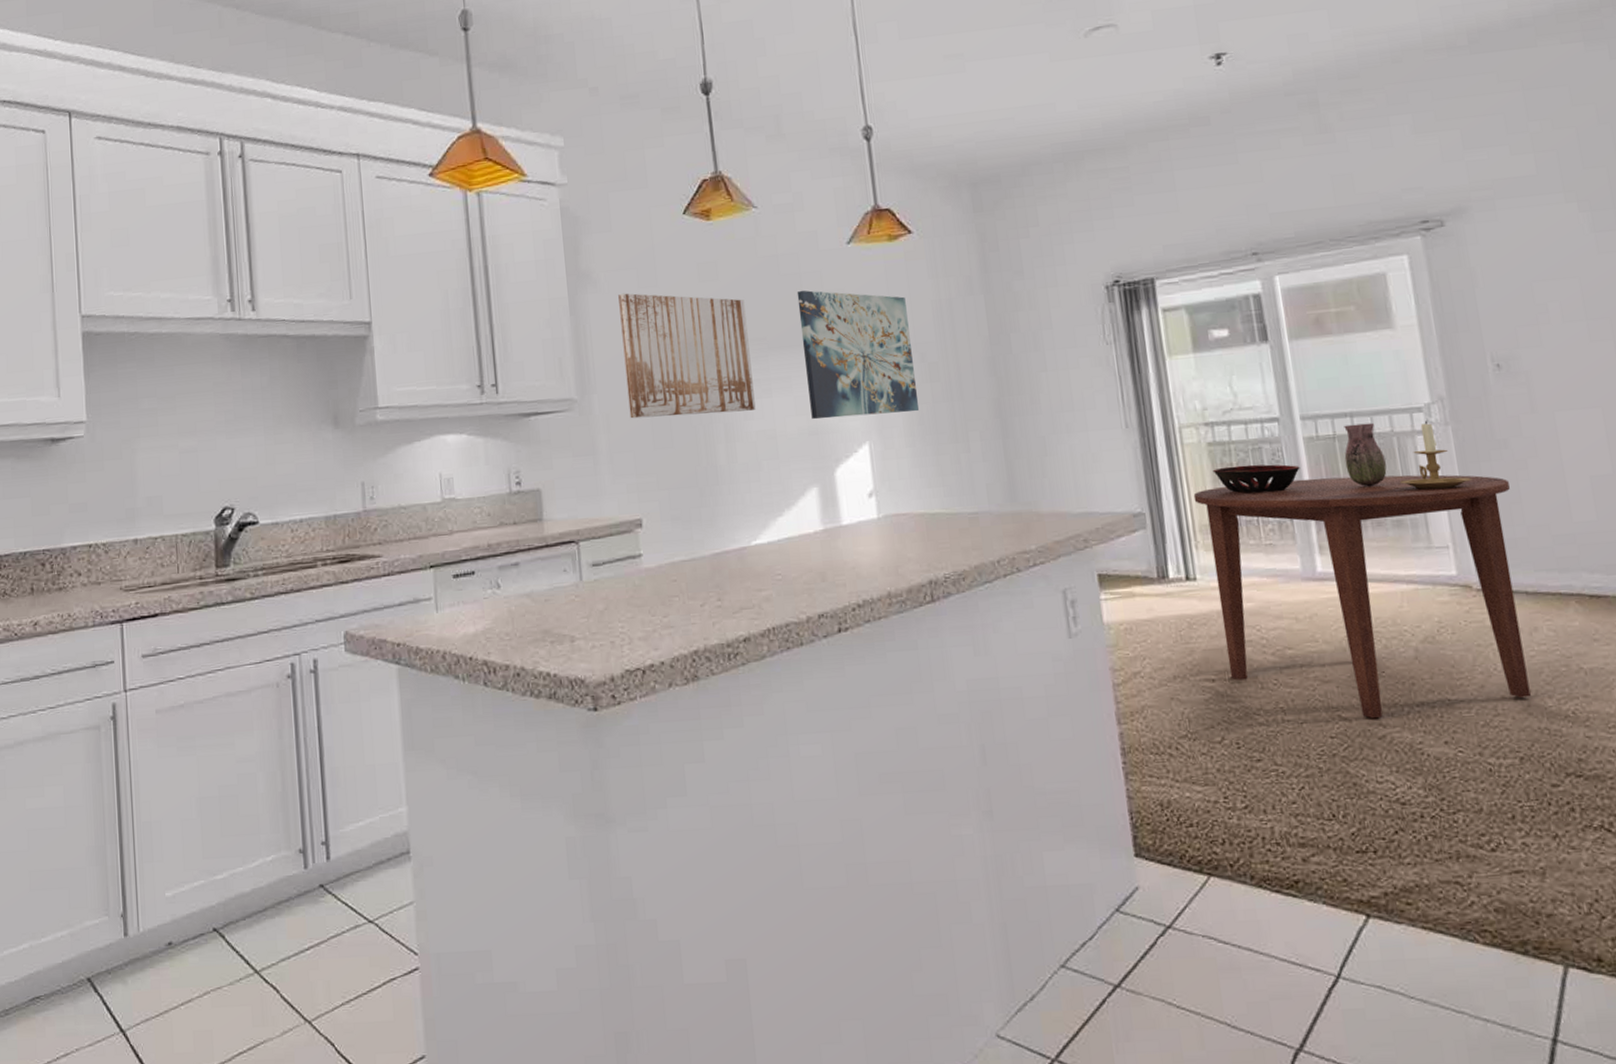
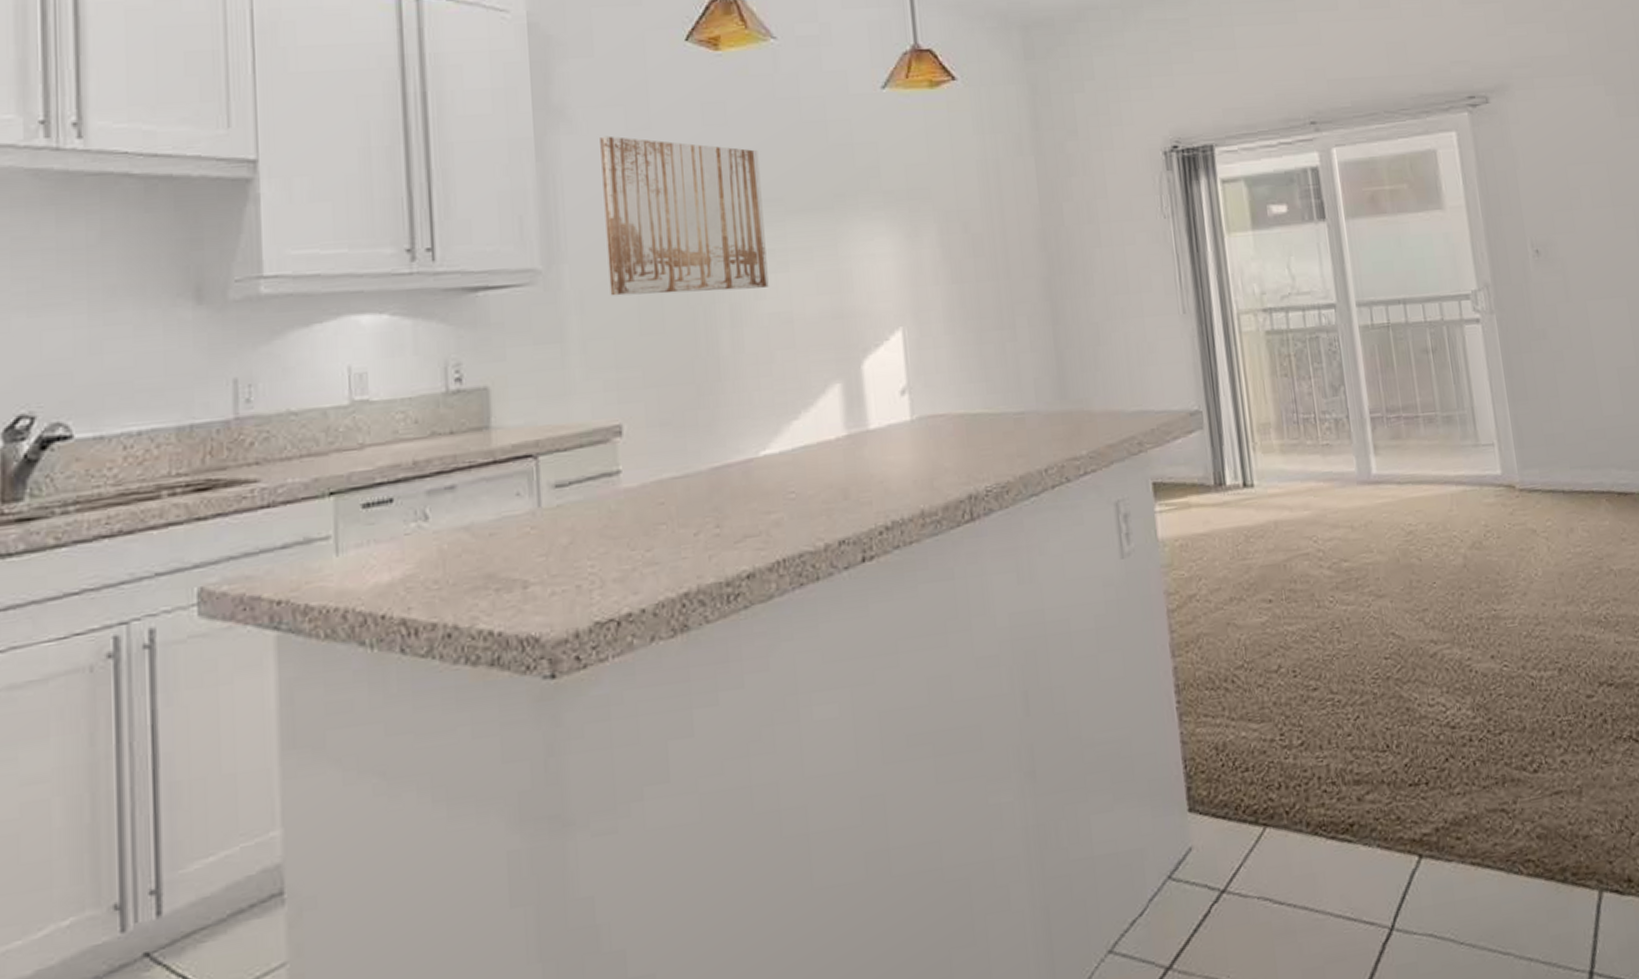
wall art: present [796,290,920,419] -> none [821,141,961,300]
dining table: present [1193,474,1531,719] -> none [1251,367,1568,636]
decorative bowl: present [1212,464,1300,494] -> none [1270,355,1356,388]
vase: present [1344,422,1387,487] -> none [1397,310,1438,381]
candle holder: present [1400,420,1471,490] -> none [1449,309,1514,383]

